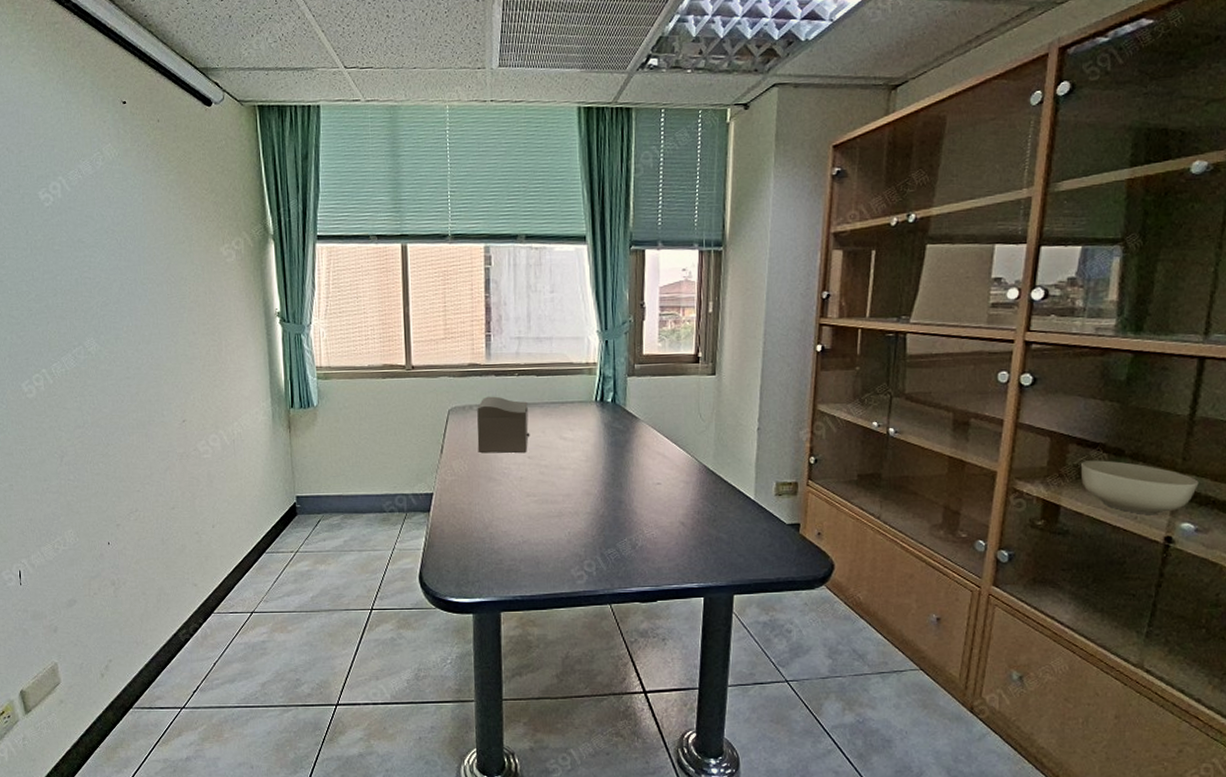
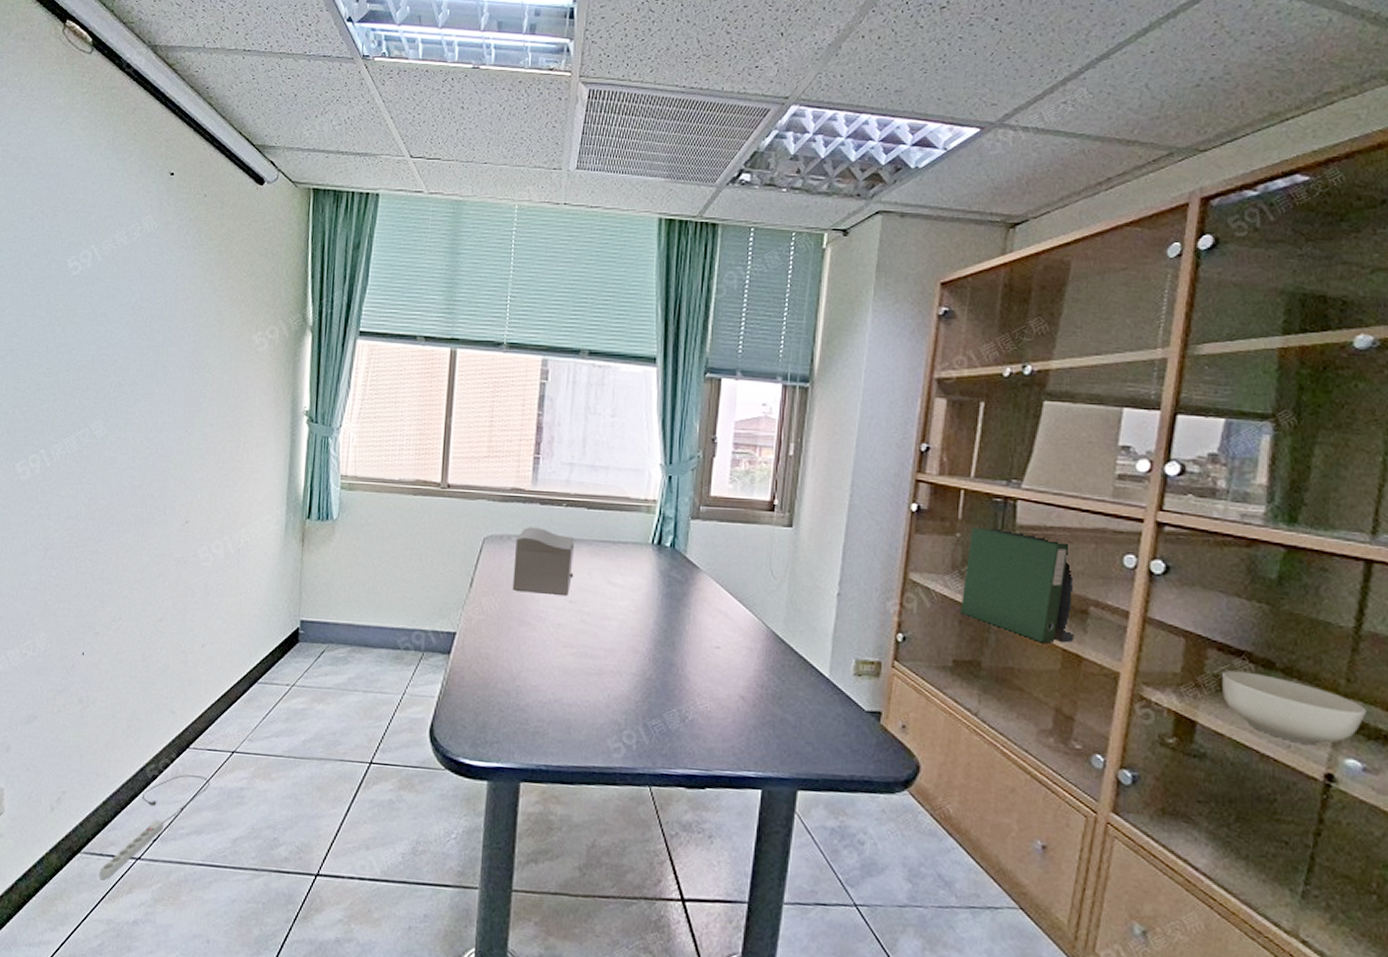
power strip: none [151,635,236,728] -> present [99,774,210,880]
binder: none [862,359,959,453] -> present [960,527,1075,644]

